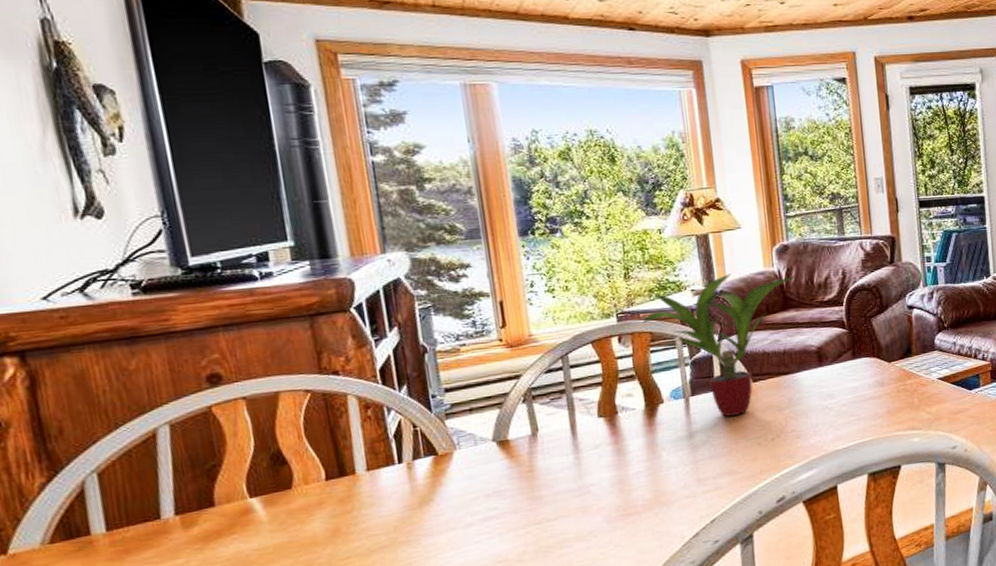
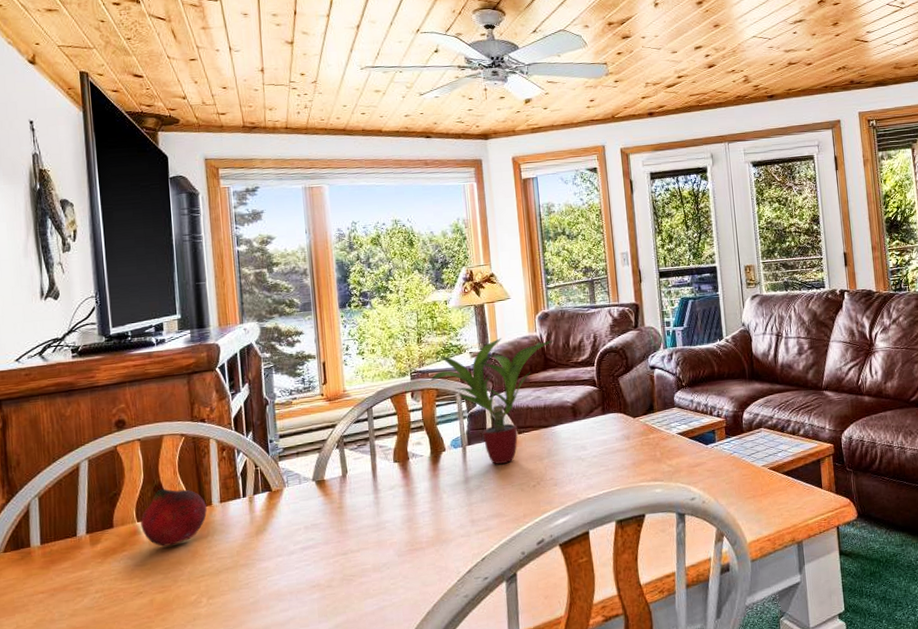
fruit: none [254,456,350,526] -> present [140,488,207,547]

